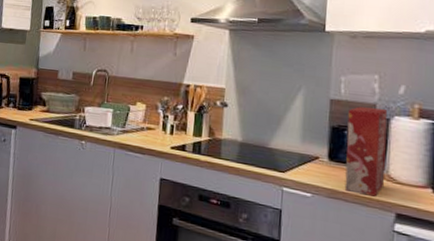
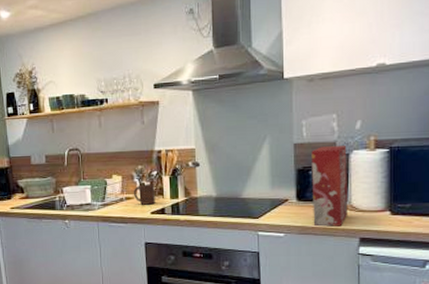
cup: none [155,116,179,139] -> present [133,184,155,205]

